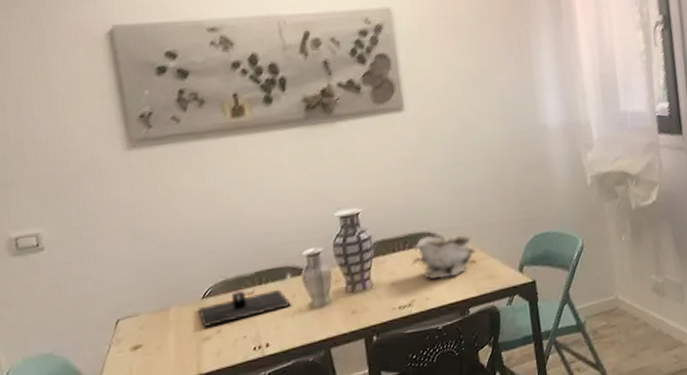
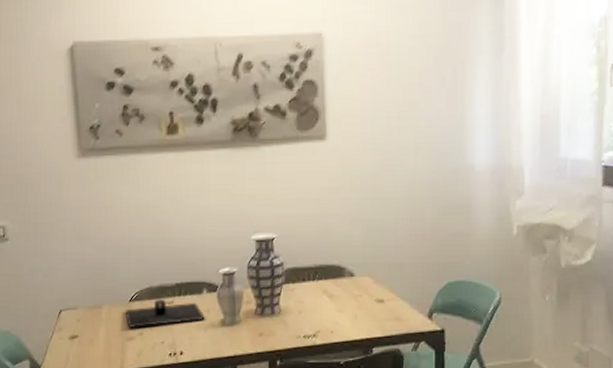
bowl: present [411,235,477,280] -> none [320,269,386,314]

